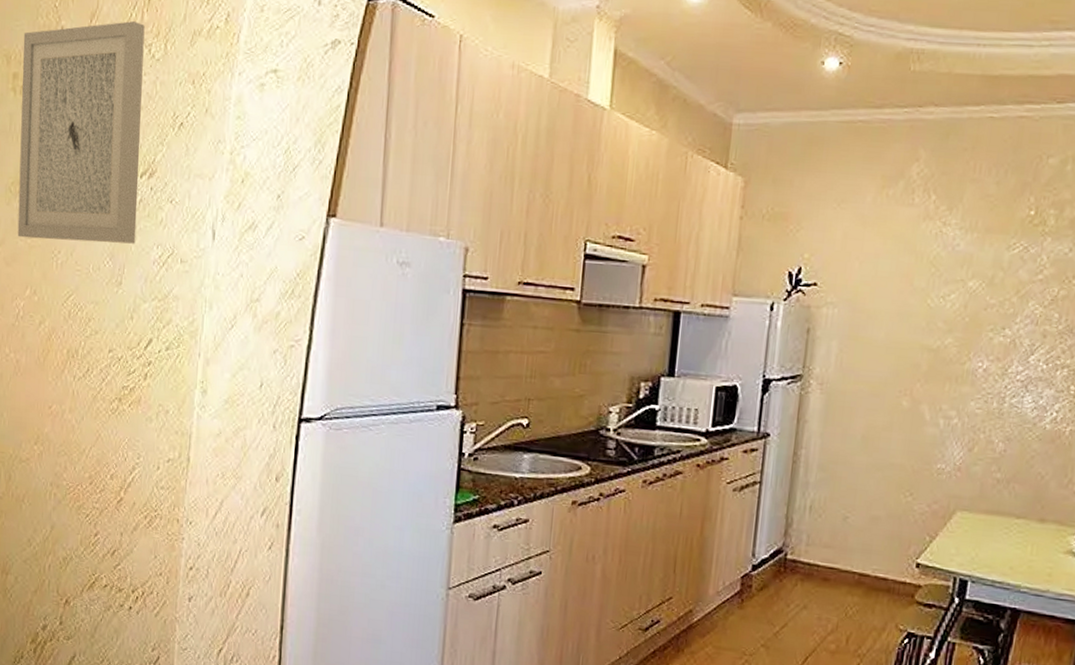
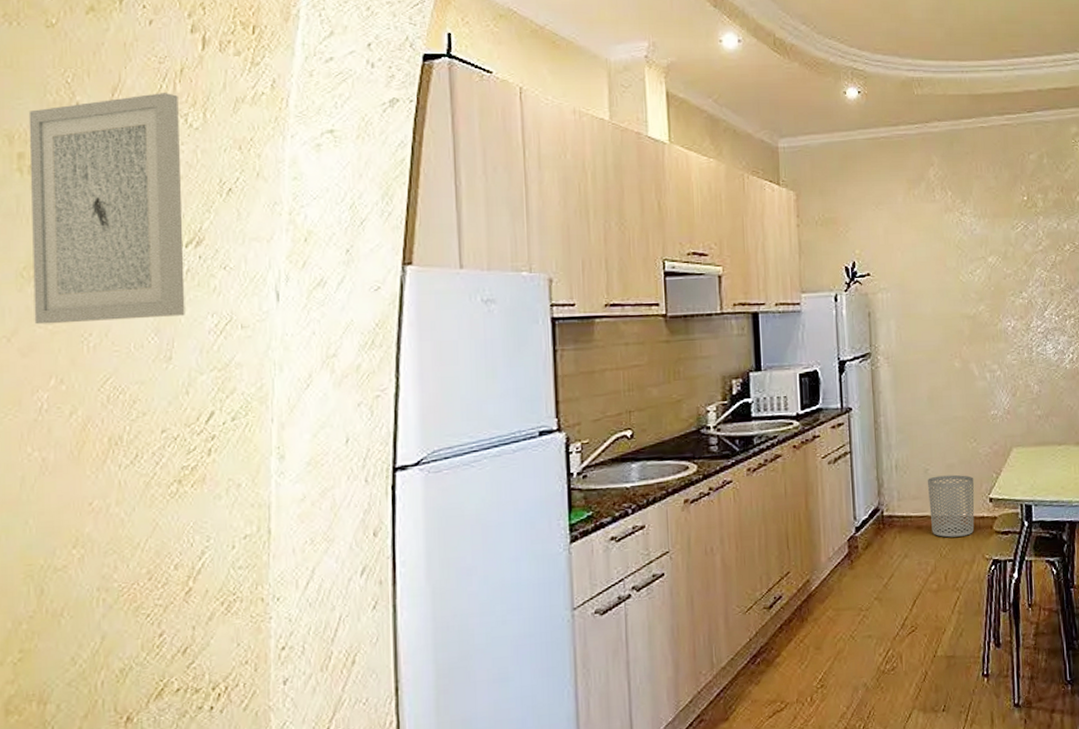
waste bin: none [840,526,901,600] -> present [927,474,975,538]

